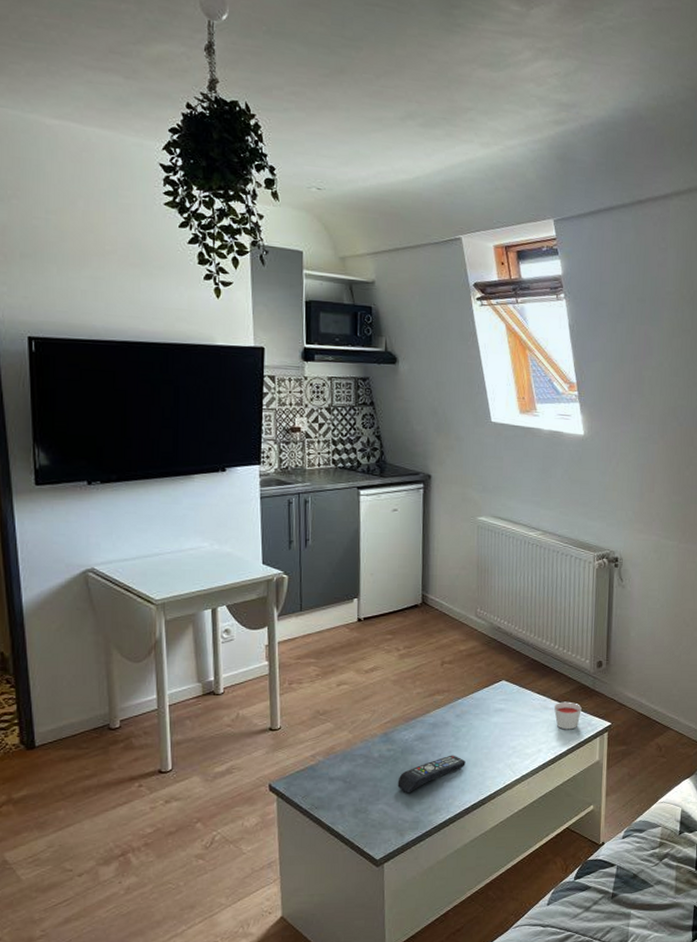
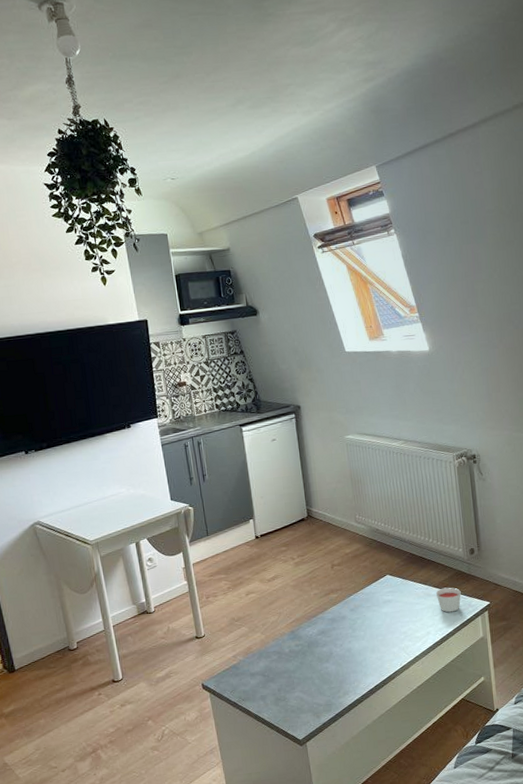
remote control: present [397,755,466,793] -> none [308,644,365,681]

